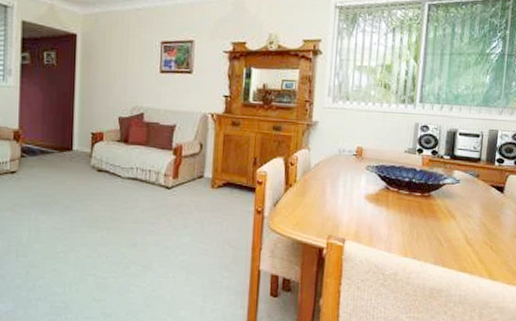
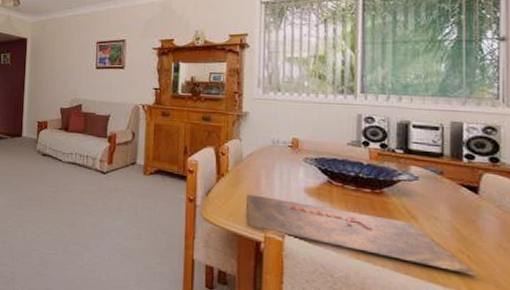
placemat: none [312,203,497,263] -> present [247,194,479,277]

